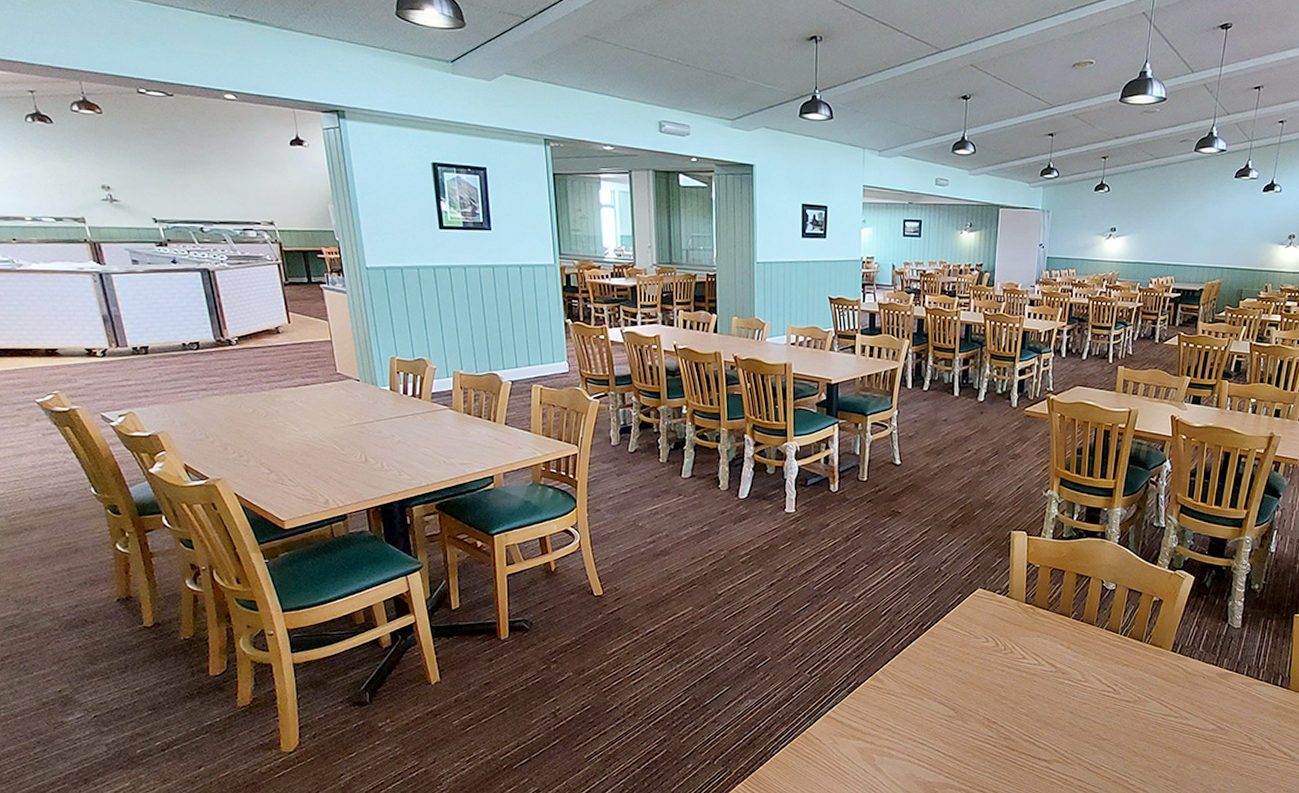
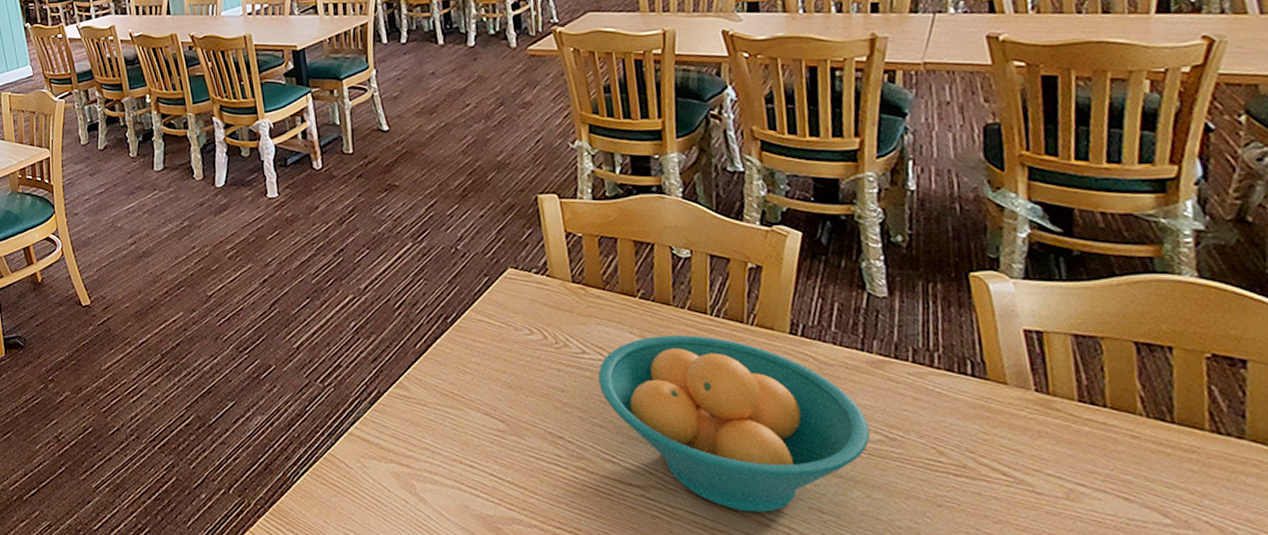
fruit bowl: none [1030,648,1210,780] -> present [598,335,871,513]

